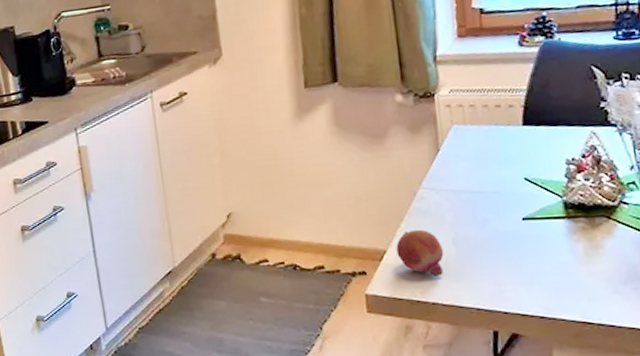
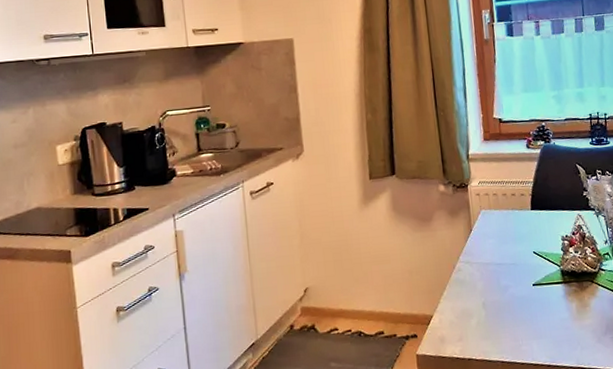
fruit: present [396,229,444,277] -> none [440,296,477,336]

